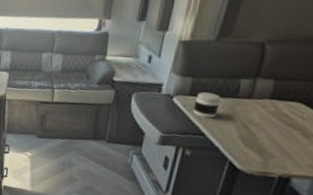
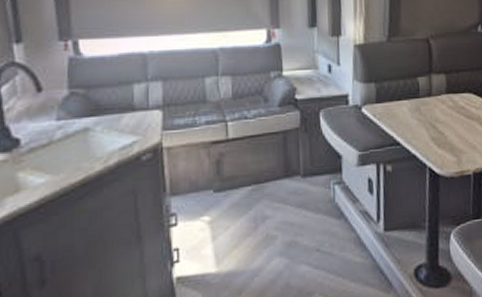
jar: present [192,92,221,118] -> none [382,97,407,125]

